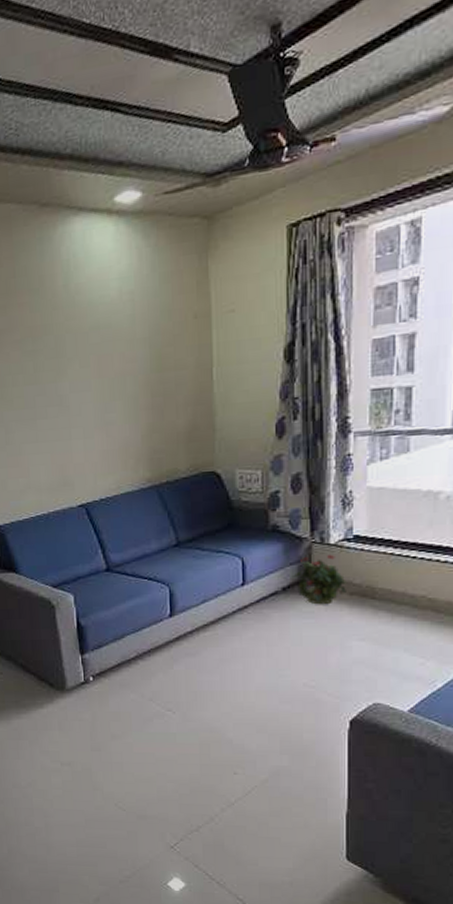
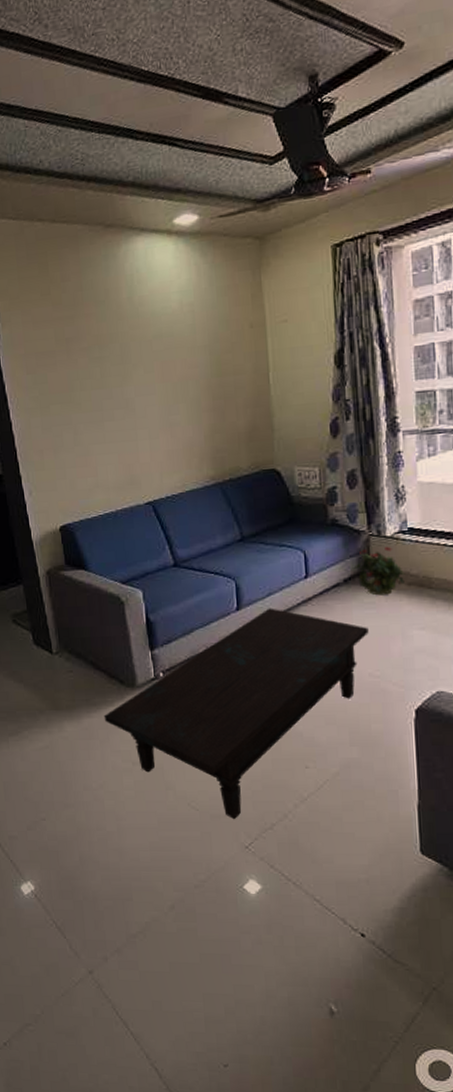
coffee table: none [33,615,306,820] -> present [103,608,369,819]

